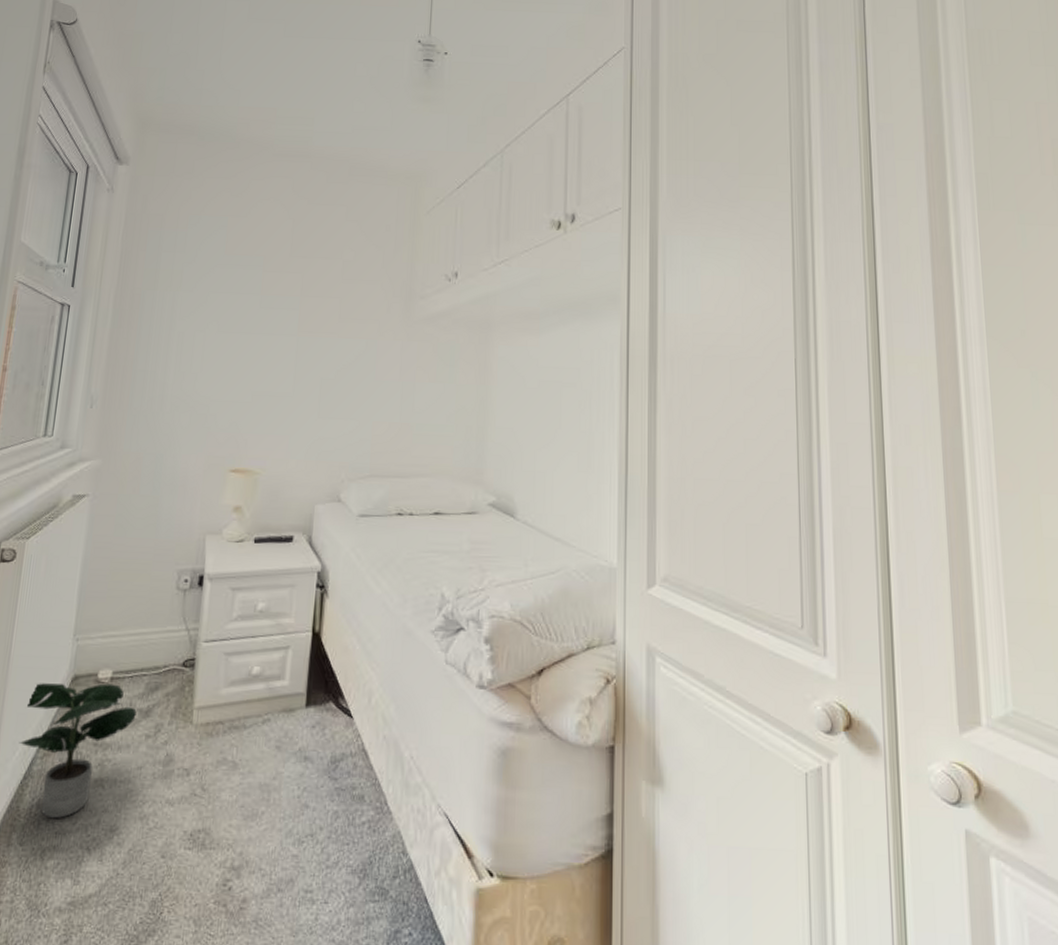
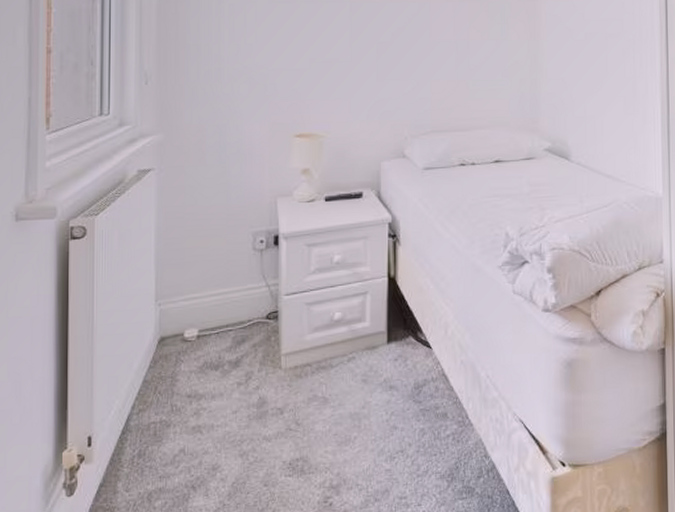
potted plant: present [19,683,137,818] -> none [113,341,226,465]

